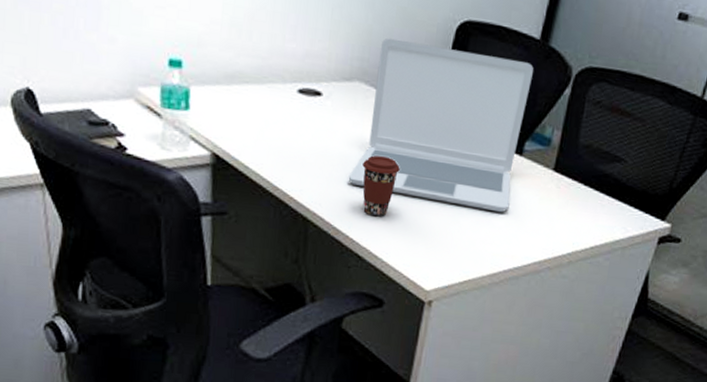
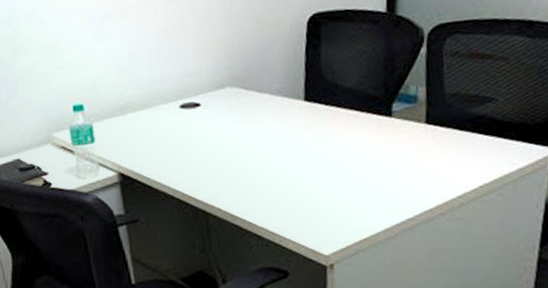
laptop: present [348,38,534,213] -> none [236,34,389,175]
coffee cup: present [362,155,400,217] -> none [246,144,280,199]

